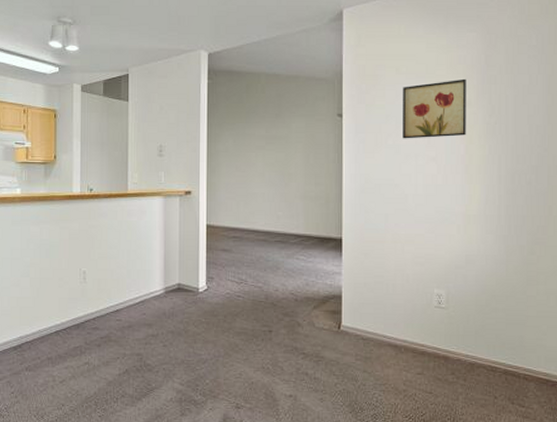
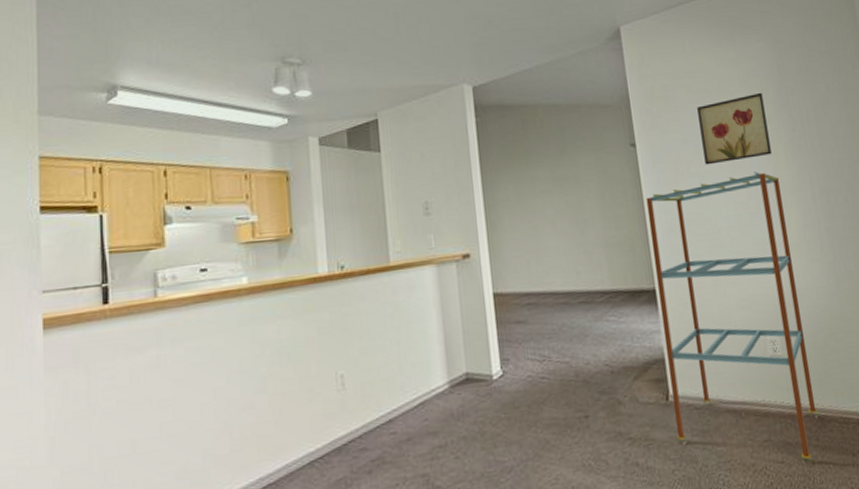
shelving unit: none [343,149,470,397] -> present [646,172,818,462]

